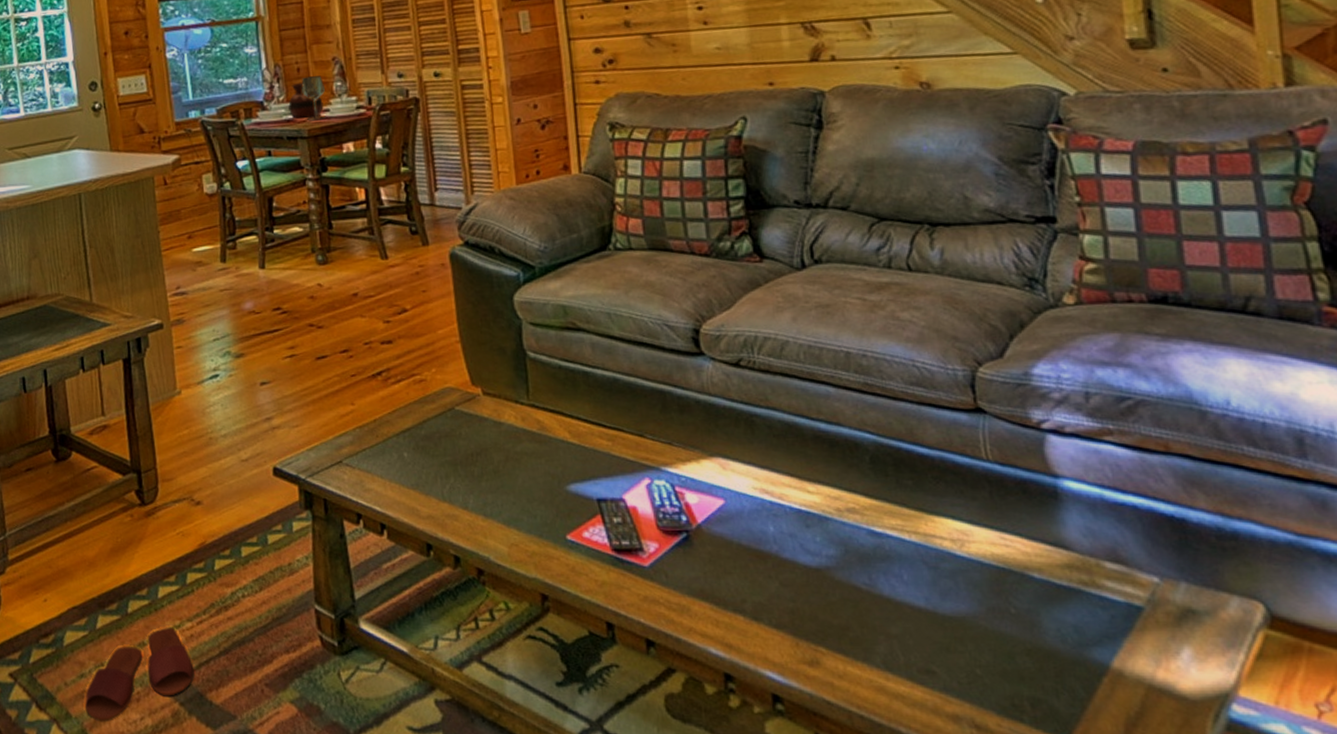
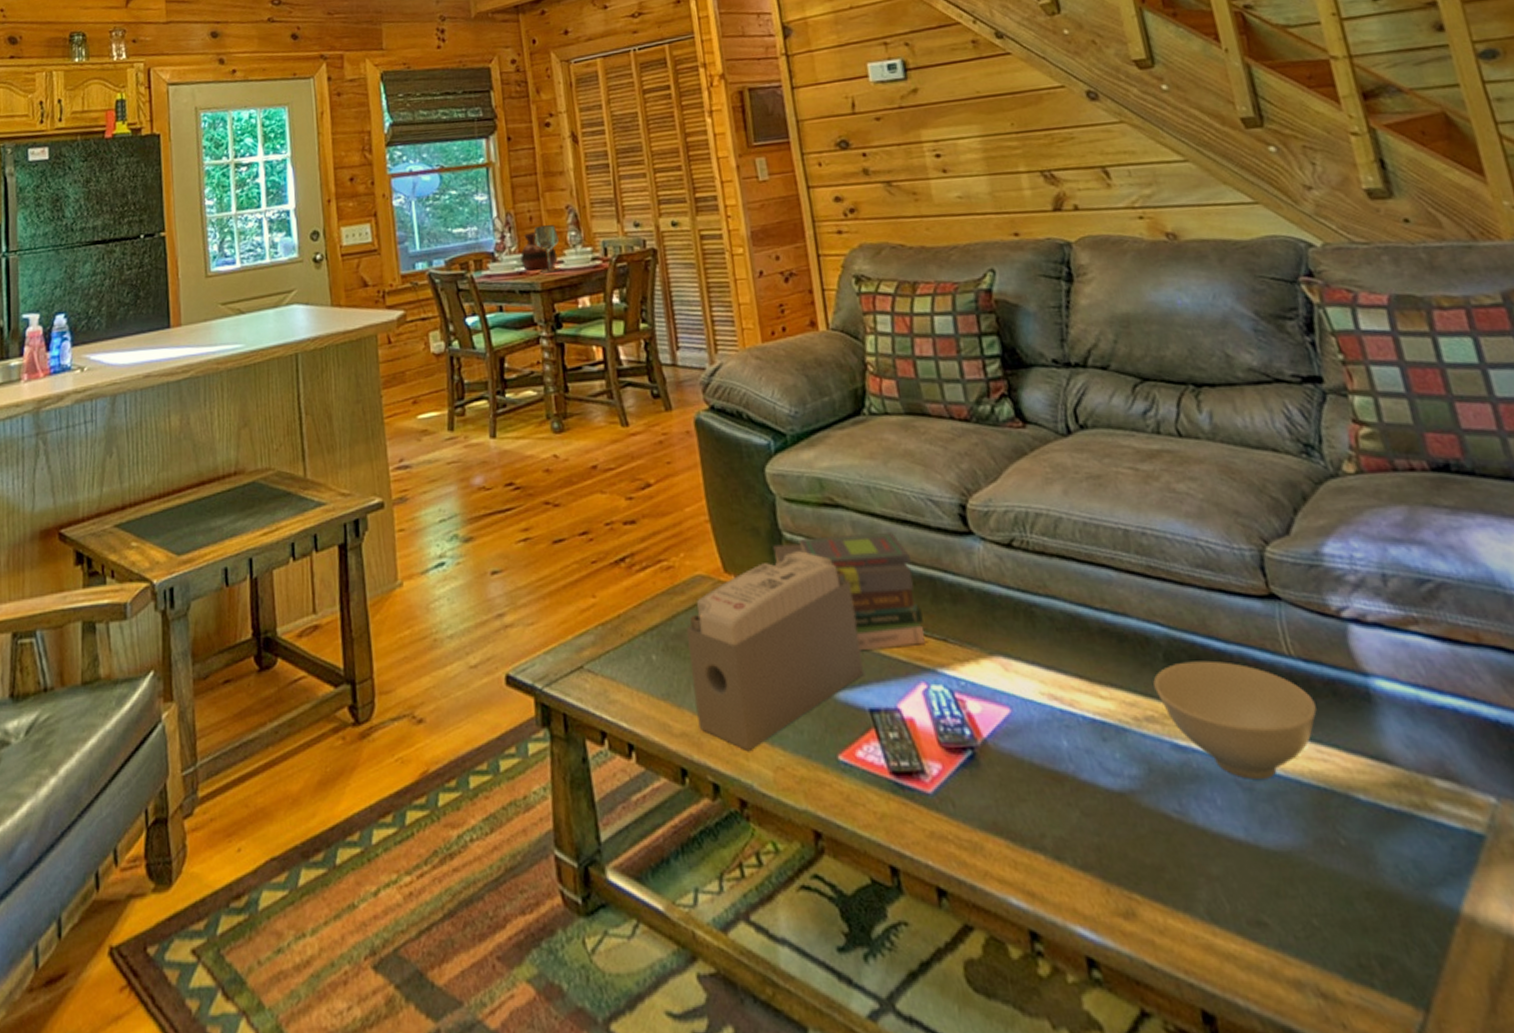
slippers: present [85,628,194,720] -> none [281,884,412,1012]
battery: none [436,368,594,531] -> present [687,551,864,752]
books: none [517,352,652,452] -> present [773,532,925,651]
bowl: none [858,463,1006,560] -> present [1153,660,1317,779]

